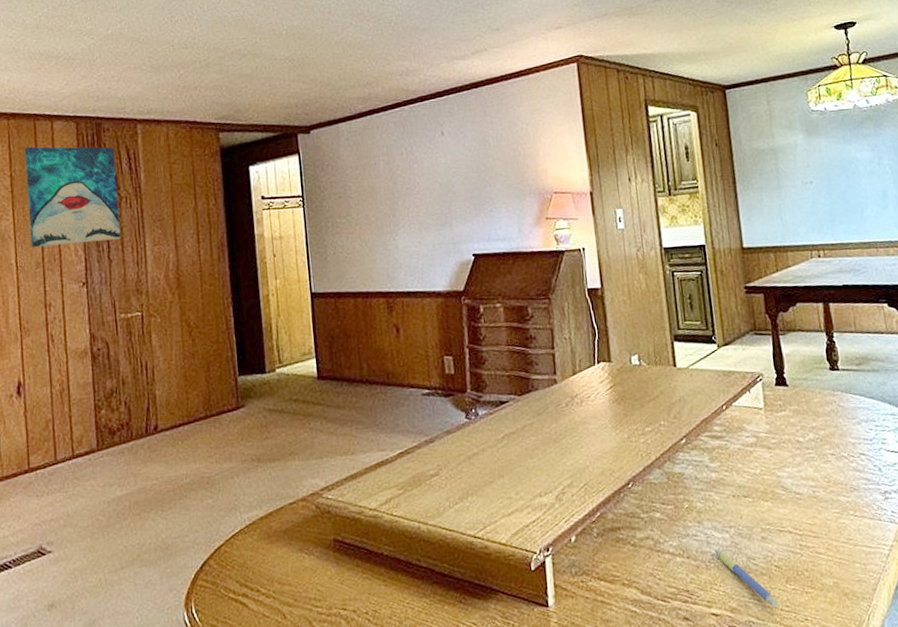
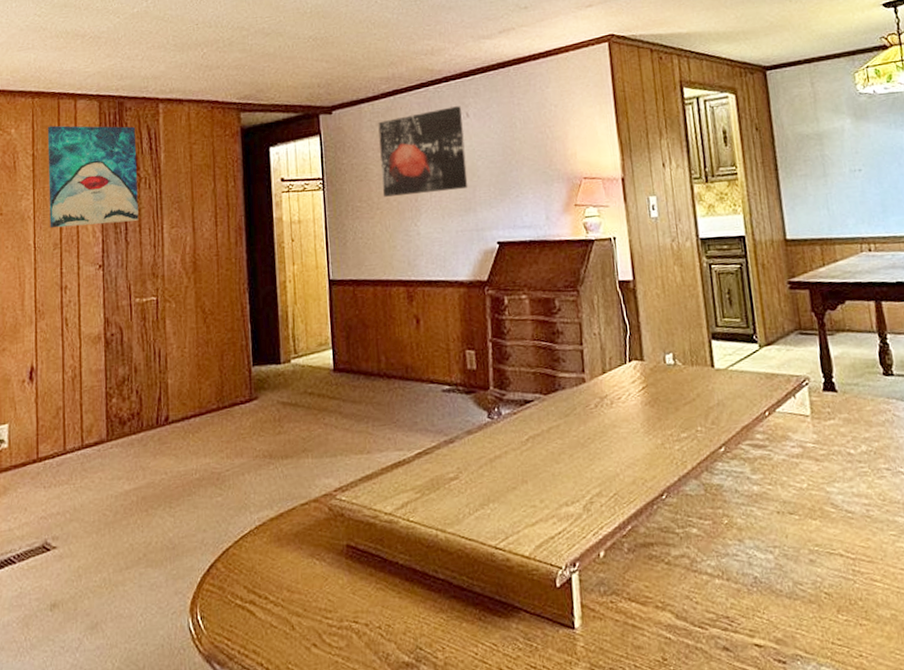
wall art: none [355,125,444,213] -> present [378,106,468,197]
pen: present [715,549,778,607] -> none [757,571,829,640]

